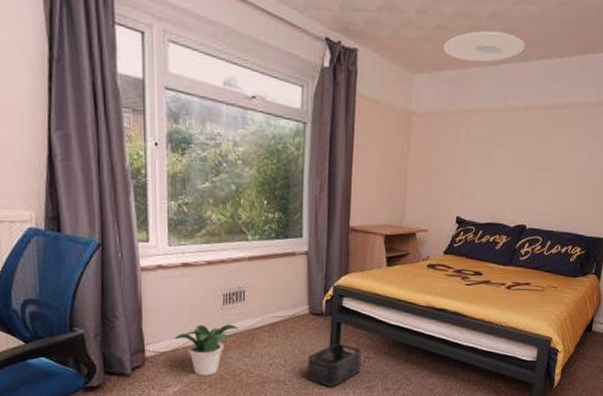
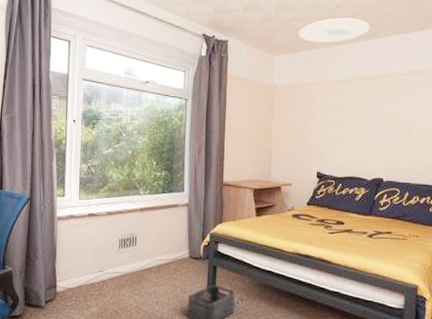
potted plant: present [174,324,239,376] -> none [79,265,131,310]

